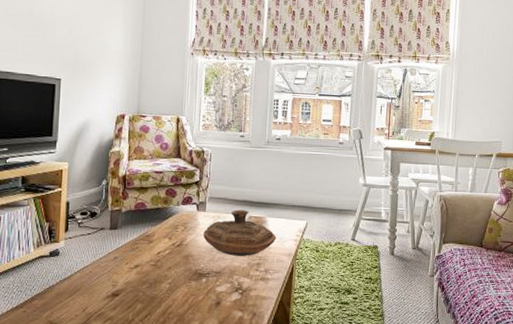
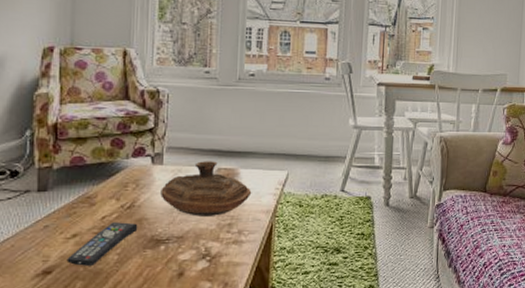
remote control: none [130,257,185,292] -> present [66,222,138,266]

